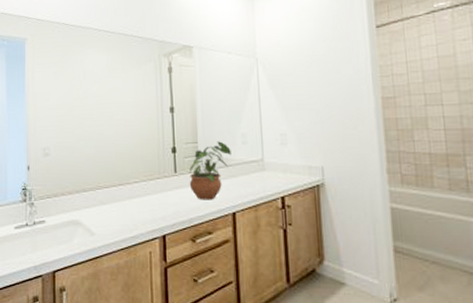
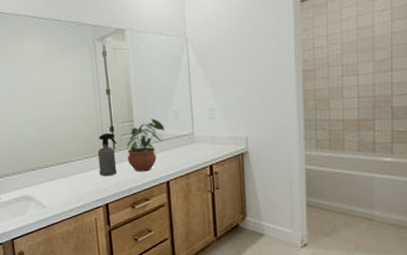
spray bottle: none [157,154,179,204] -> present [97,132,117,177]

